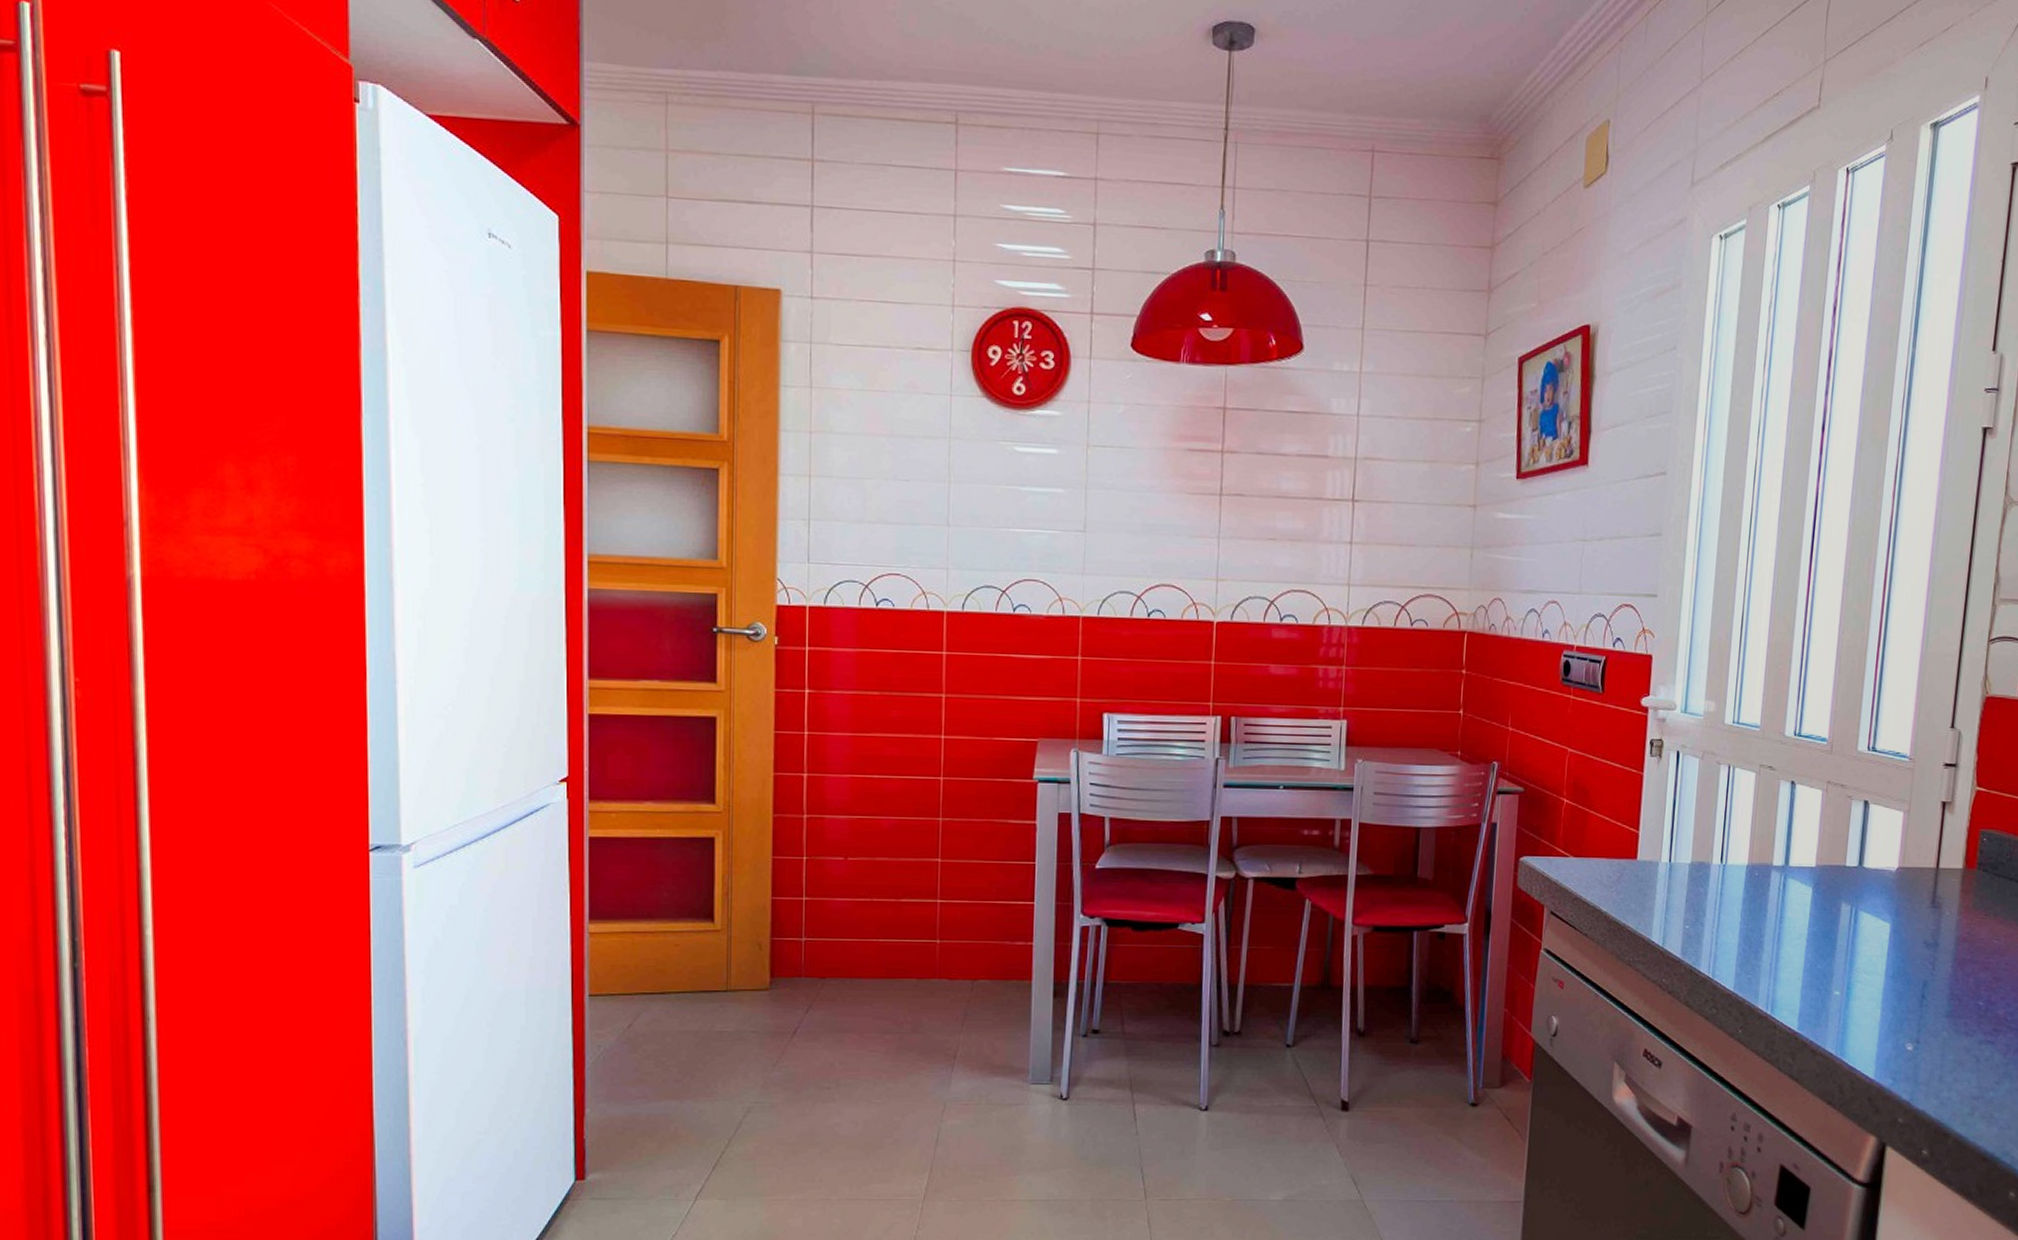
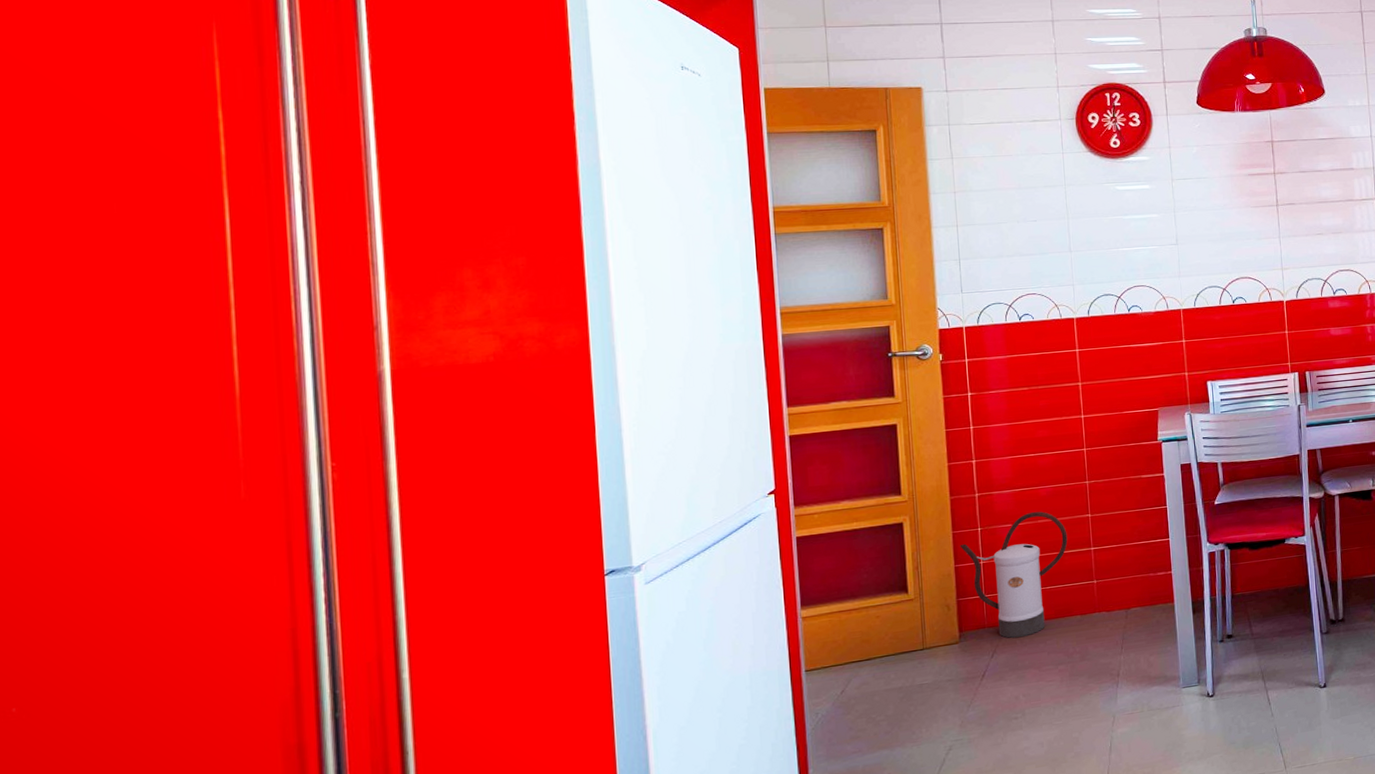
watering can: none [779,846,910,995] -> present [960,511,1068,638]

